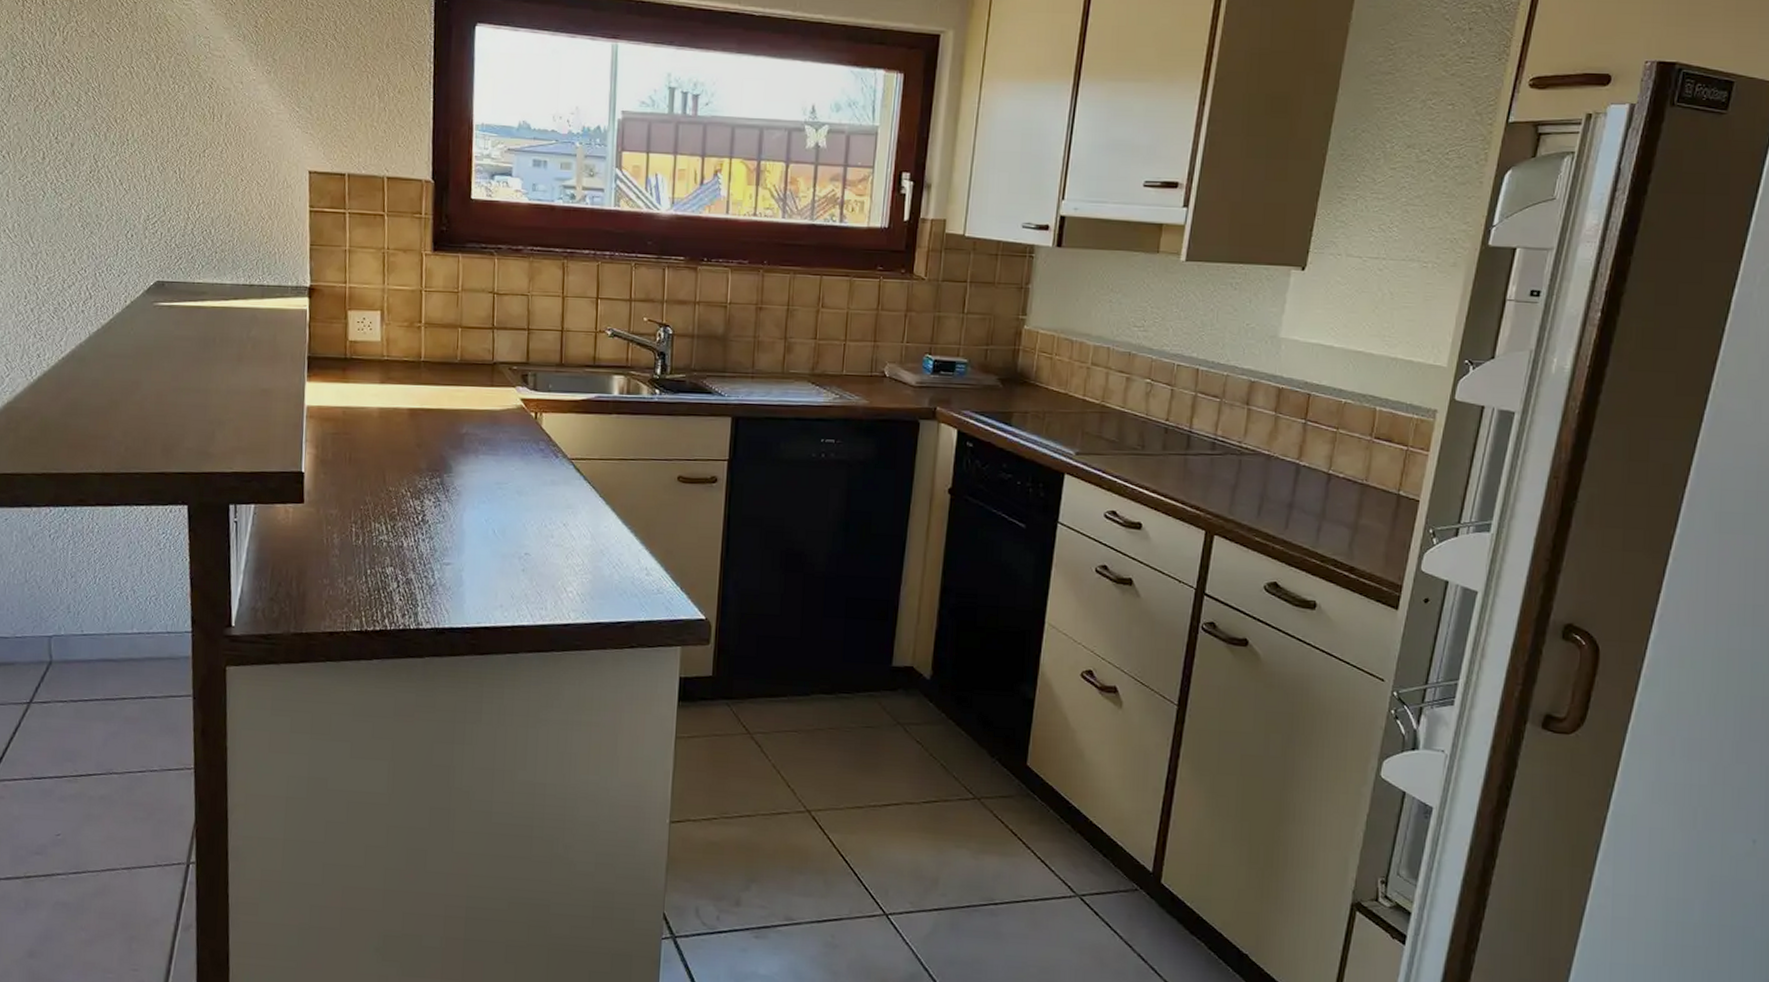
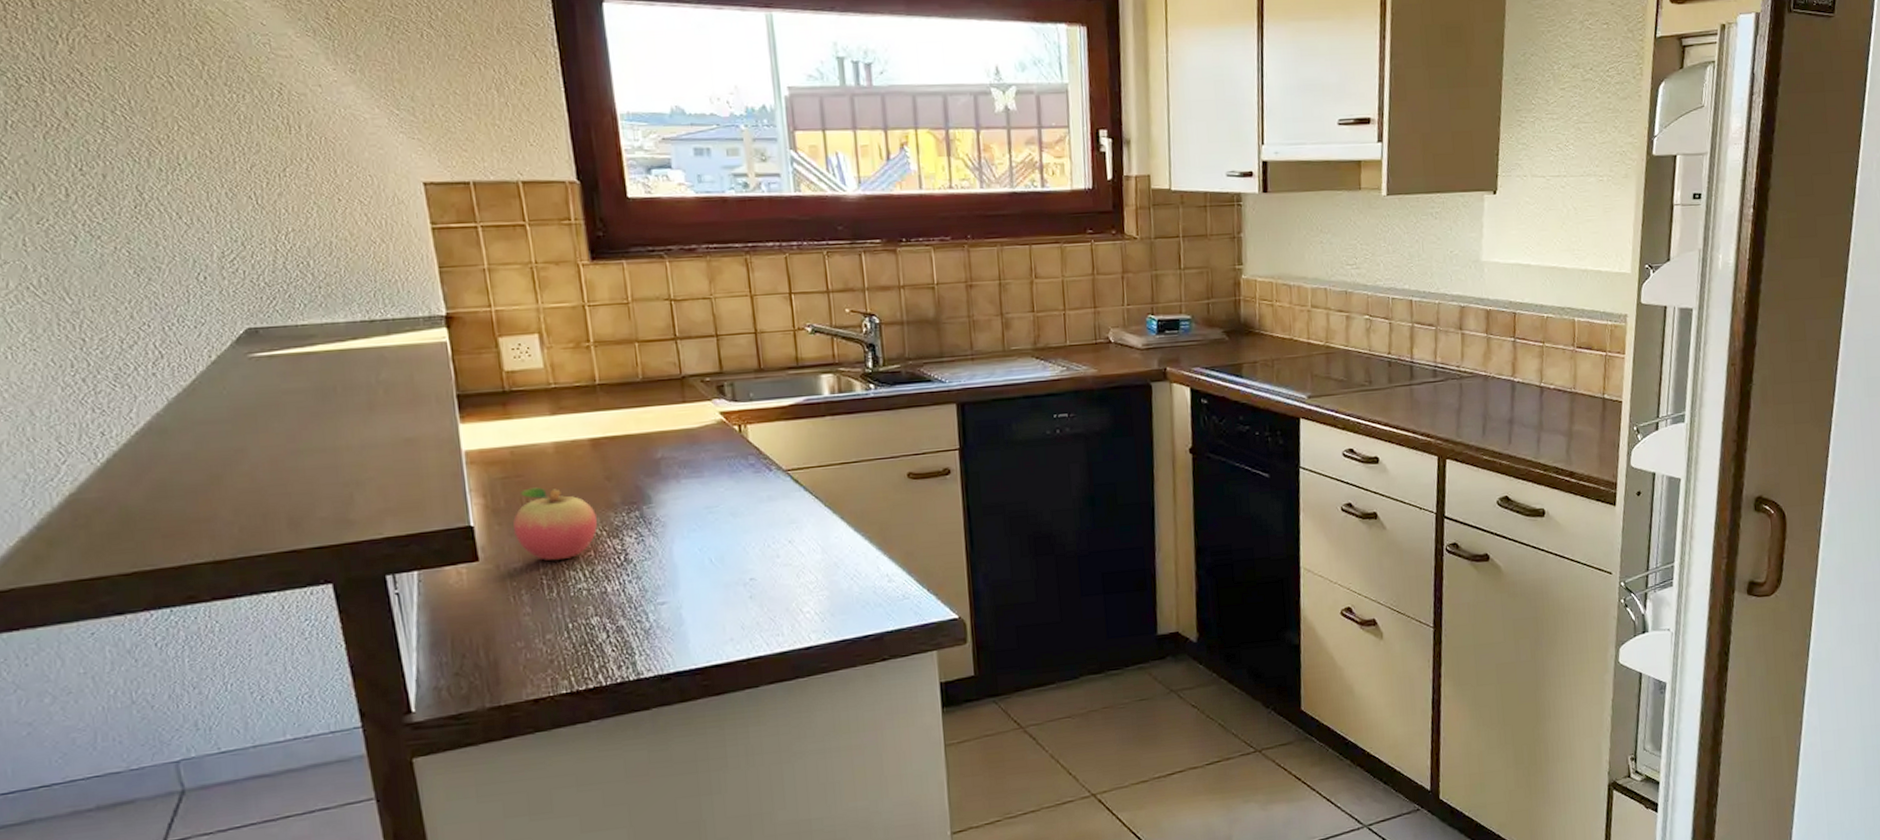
fruit: none [336,445,404,513] -> present [513,487,597,561]

